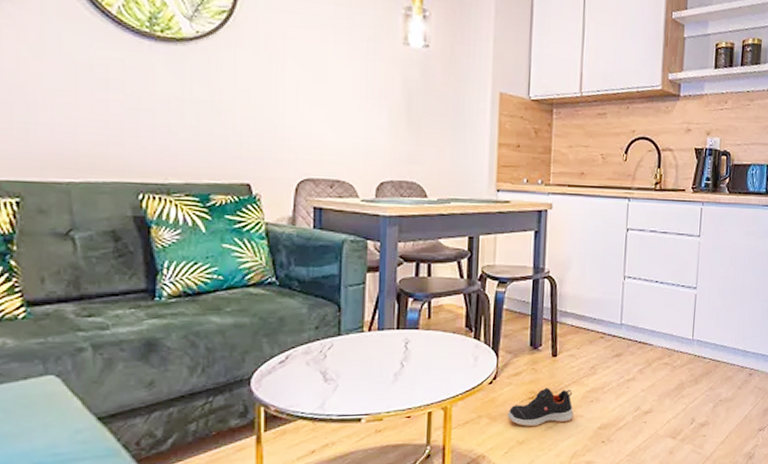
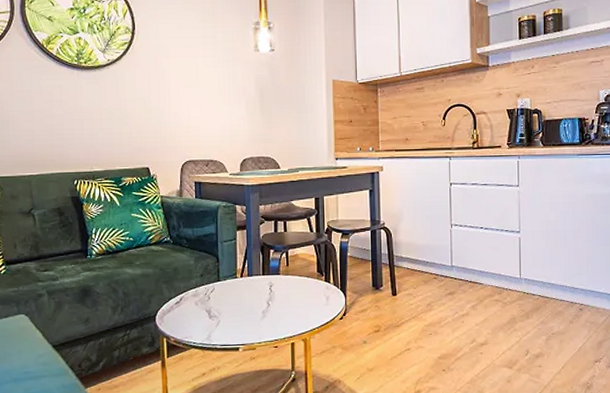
shoe: present [508,388,574,426] -> none [358,322,416,356]

